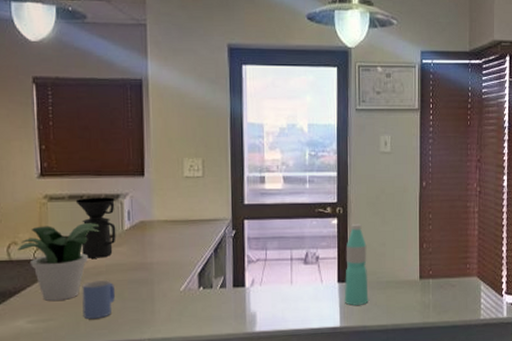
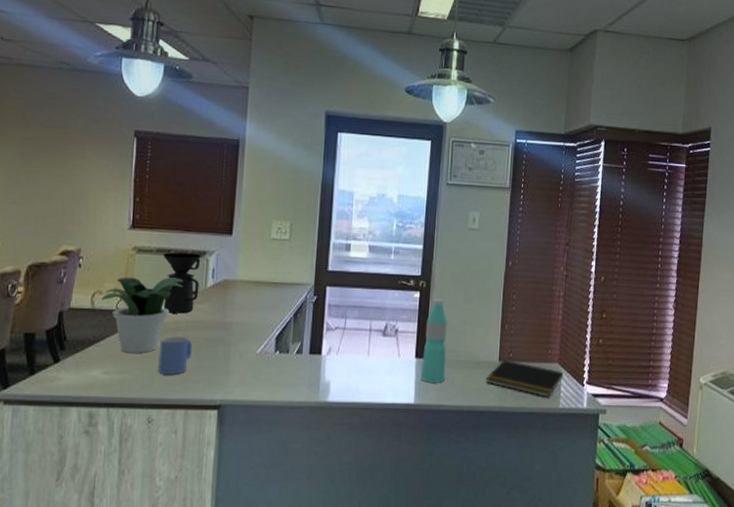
notepad: none [408,277,483,310] -> present [485,360,564,398]

